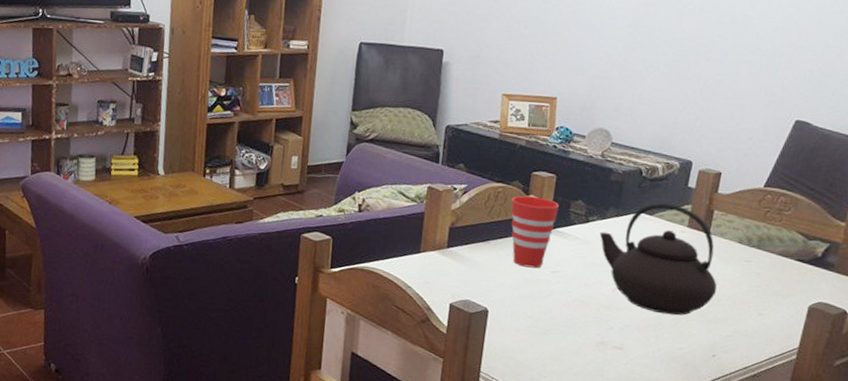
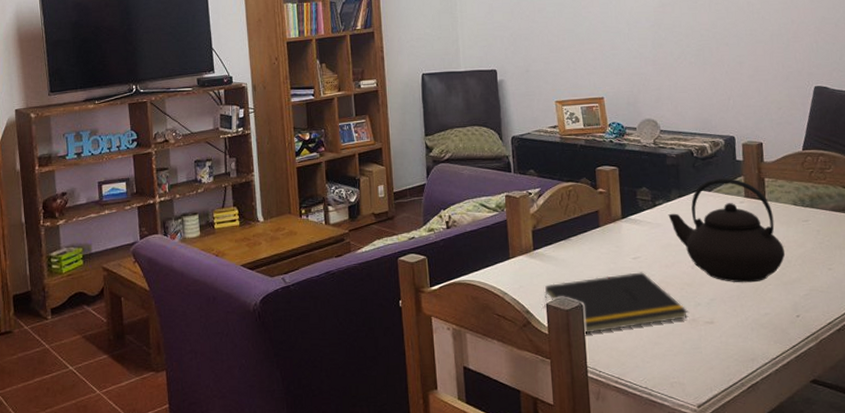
notepad: none [447,284,599,341] -> present [544,272,689,334]
cup: present [511,195,559,268] -> none [582,190,627,258]

